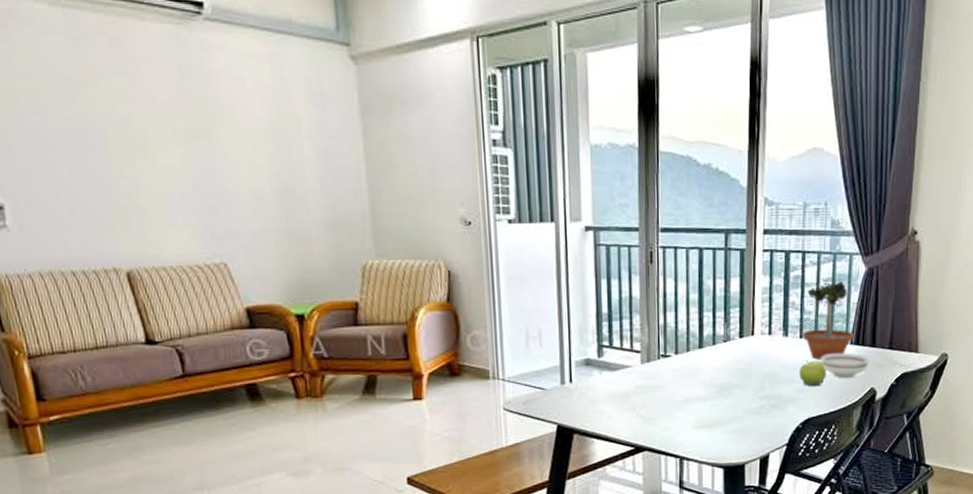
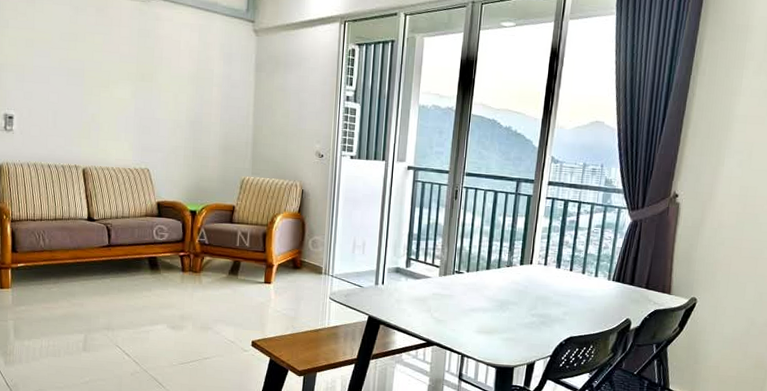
fruit: present [799,360,826,387] -> none [567,289,590,312]
potted tree: present [802,272,854,359] -> none [572,221,616,290]
bowl: present [821,353,869,378] -> none [586,286,627,308]

